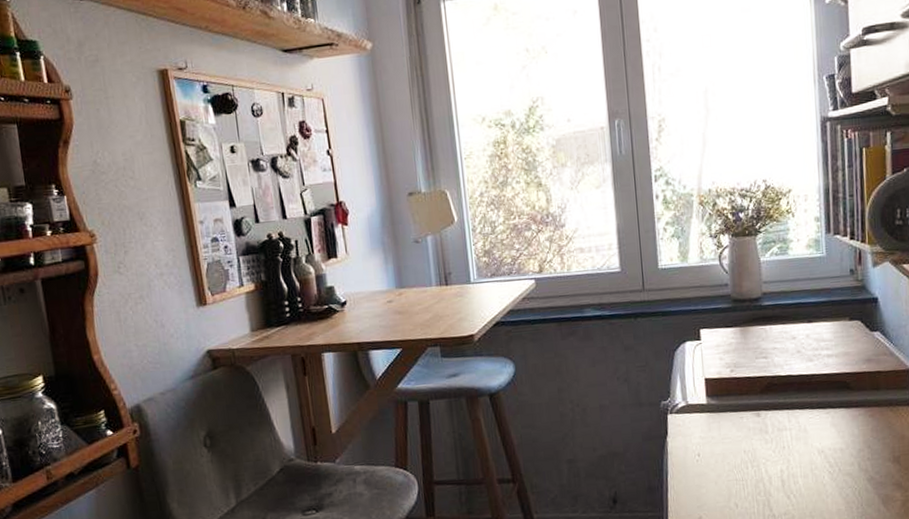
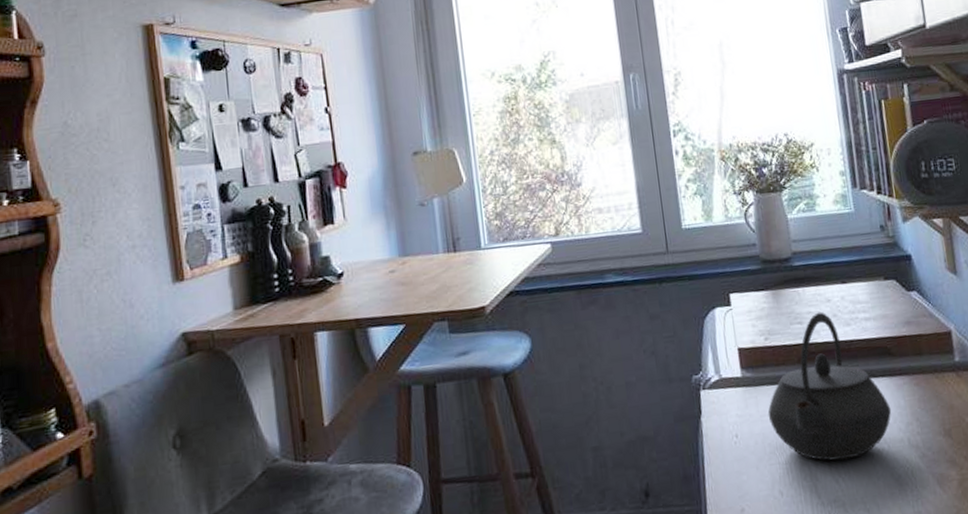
kettle: none [729,348,845,480] -> present [767,312,892,461]

